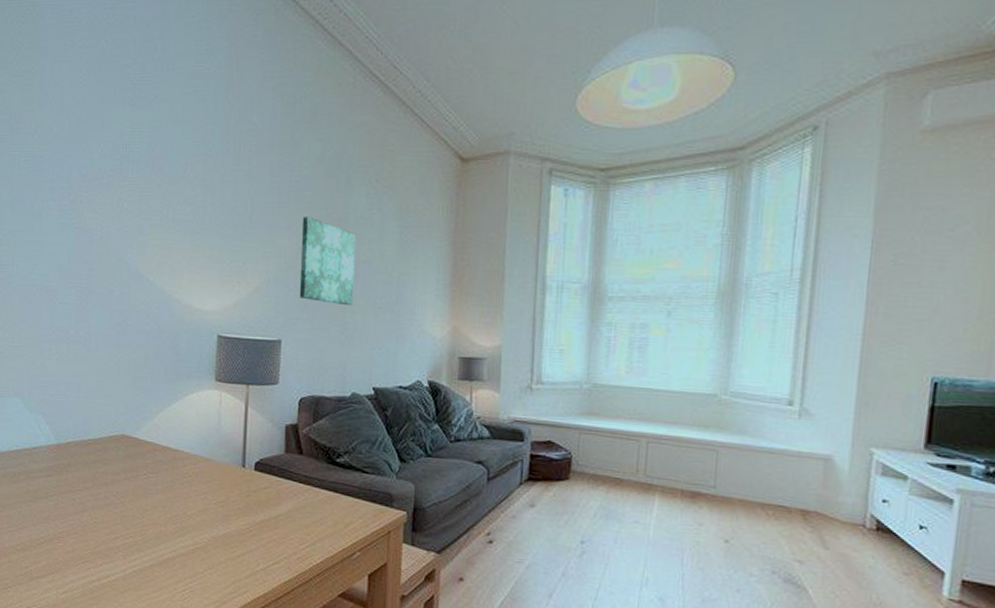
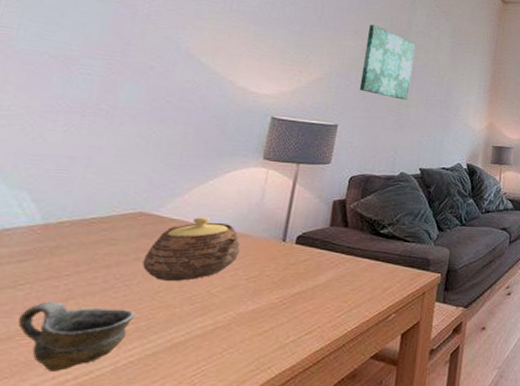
cup: none [54,511,132,572] -> present [18,301,136,371]
teapot: none [131,440,207,502] -> present [142,217,241,281]

